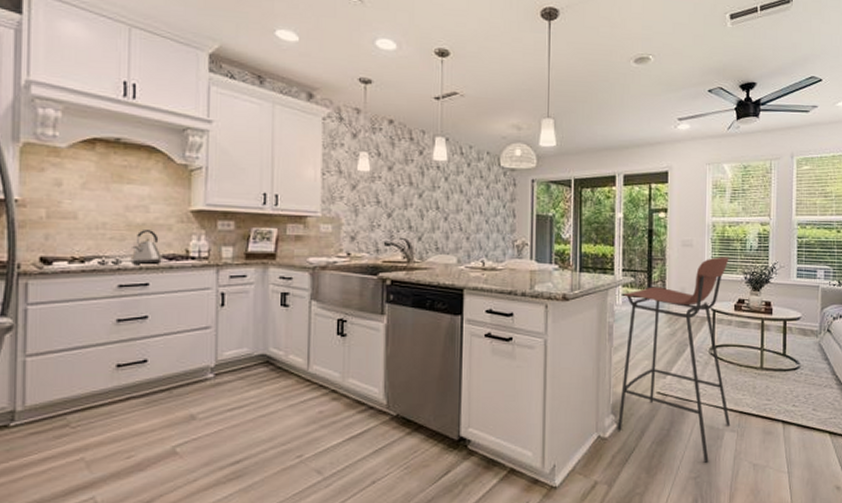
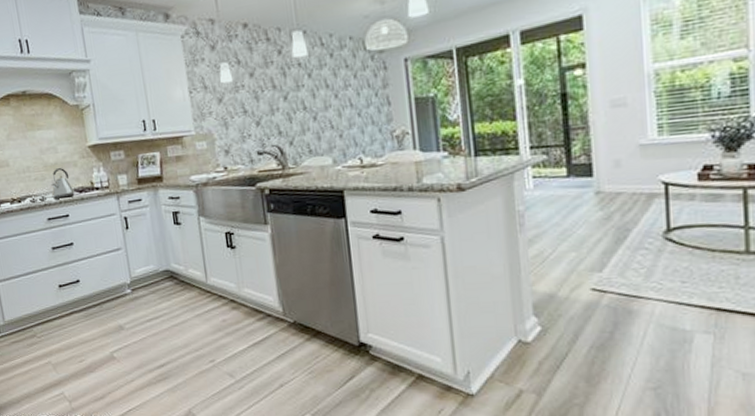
bar stool: present [617,257,731,463] -> none [534,112,703,371]

